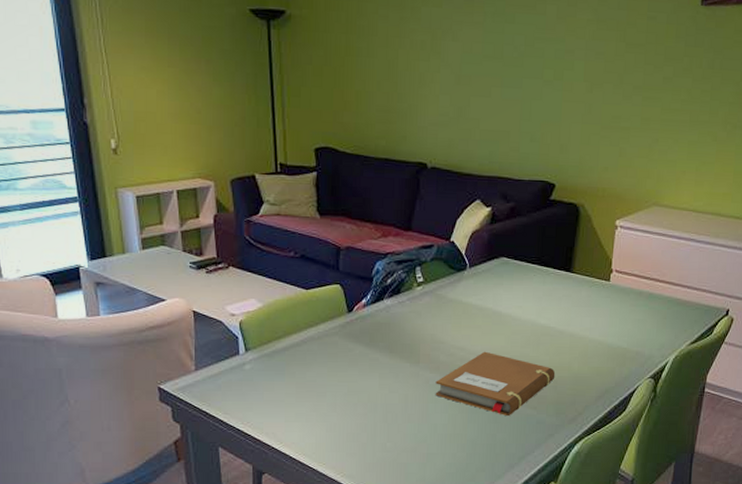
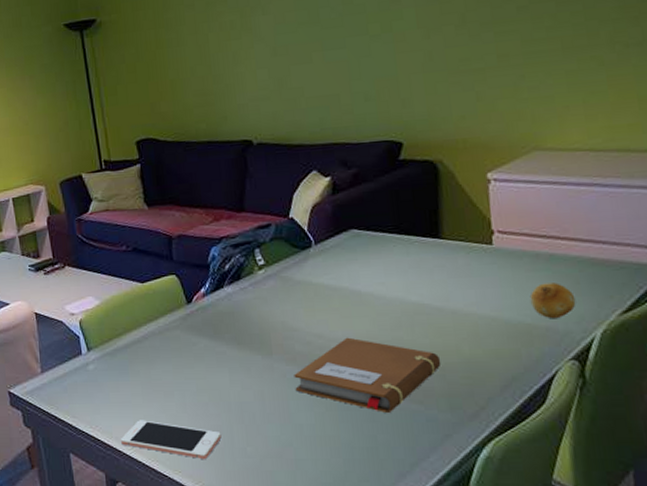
cell phone: none [271,417,366,454] -> present [121,420,222,460]
fruit: none [629,316,661,345] -> present [530,283,576,318]

